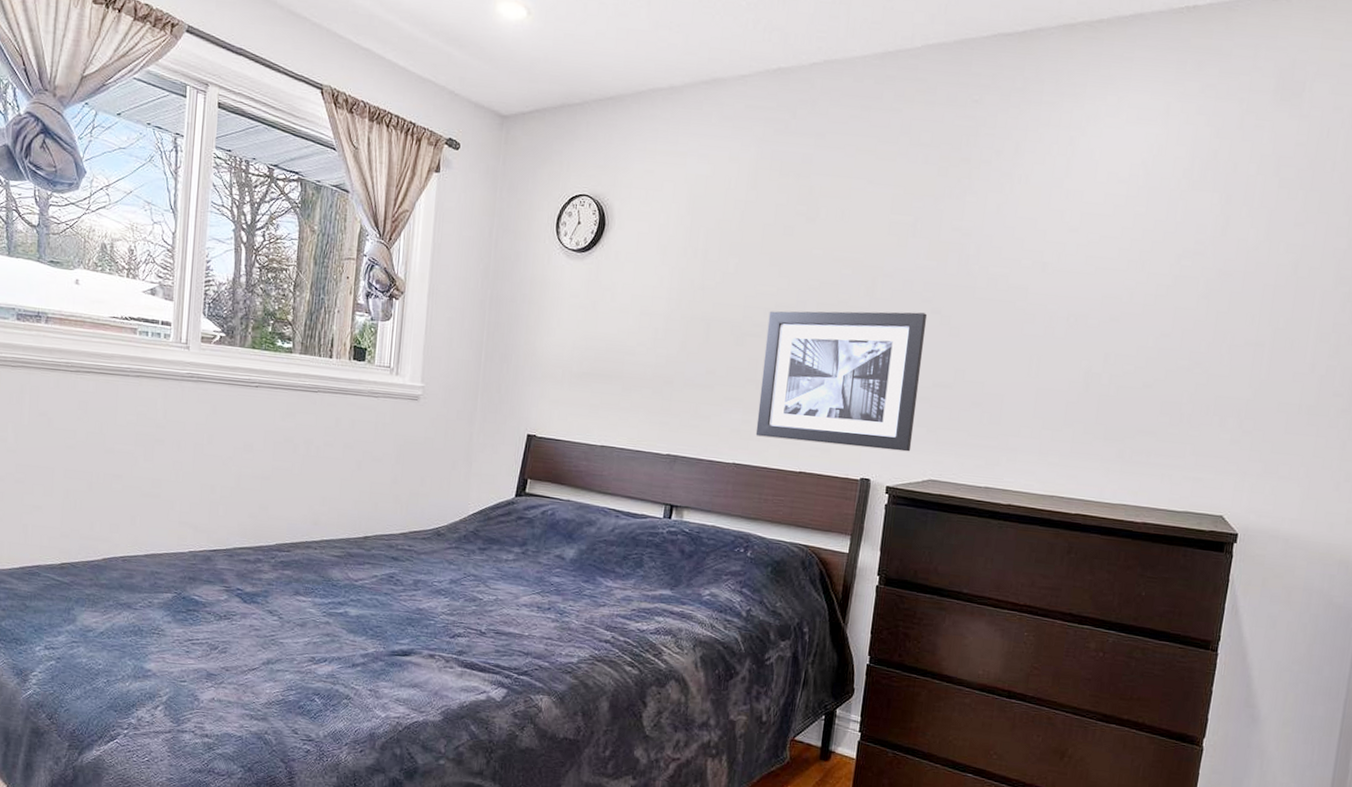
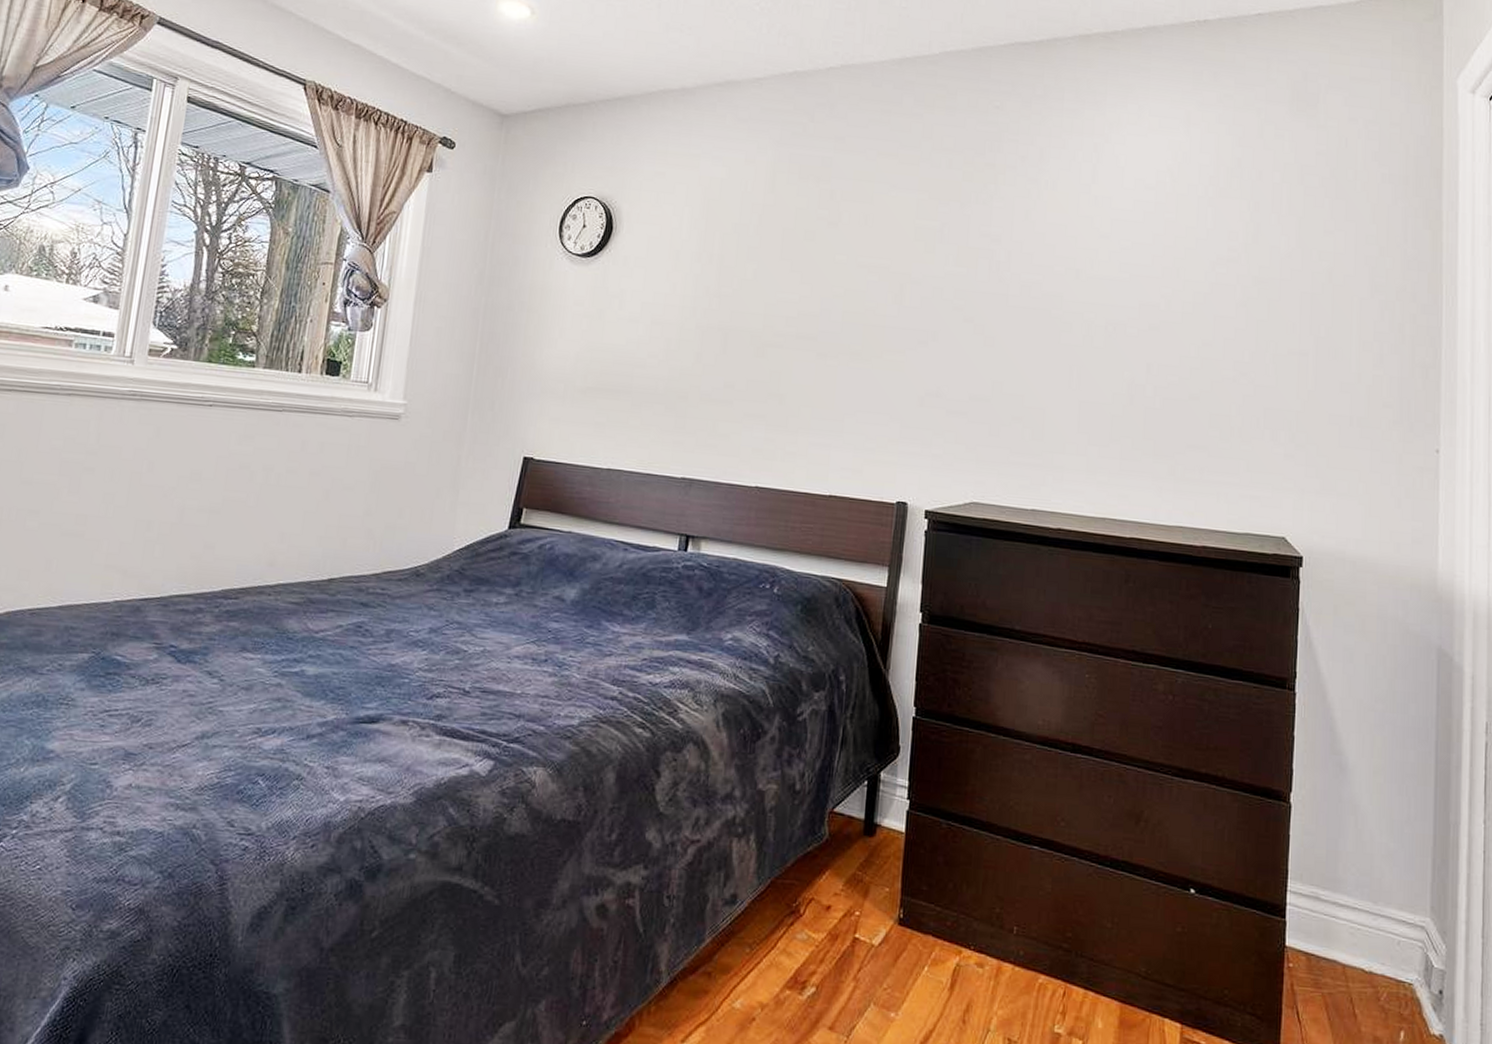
wall art: present [755,311,927,452] -> none [780,319,959,472]

